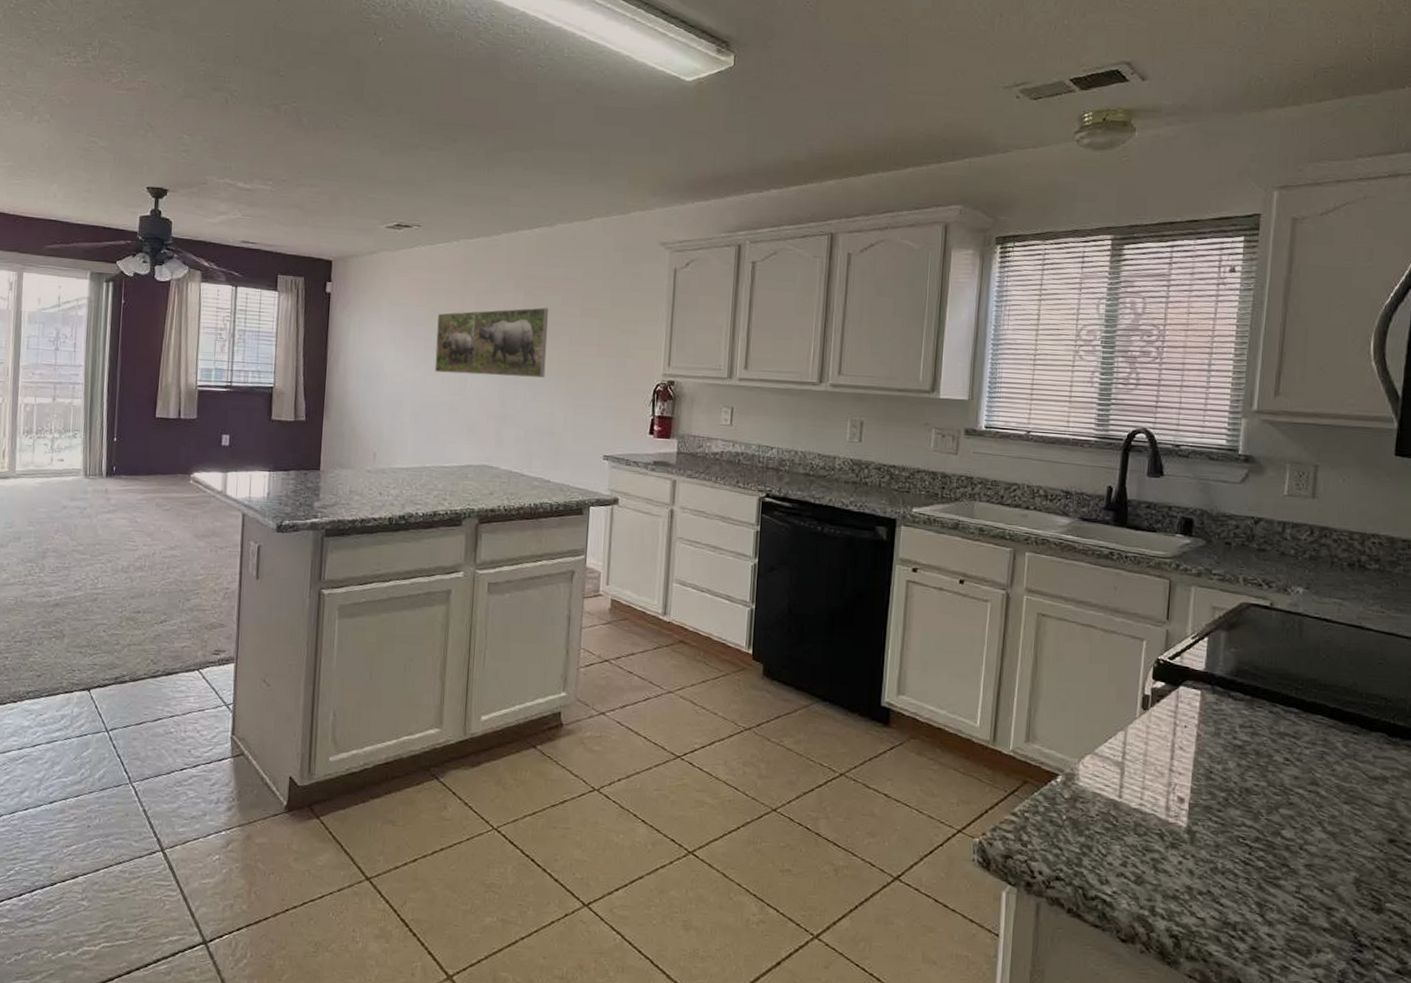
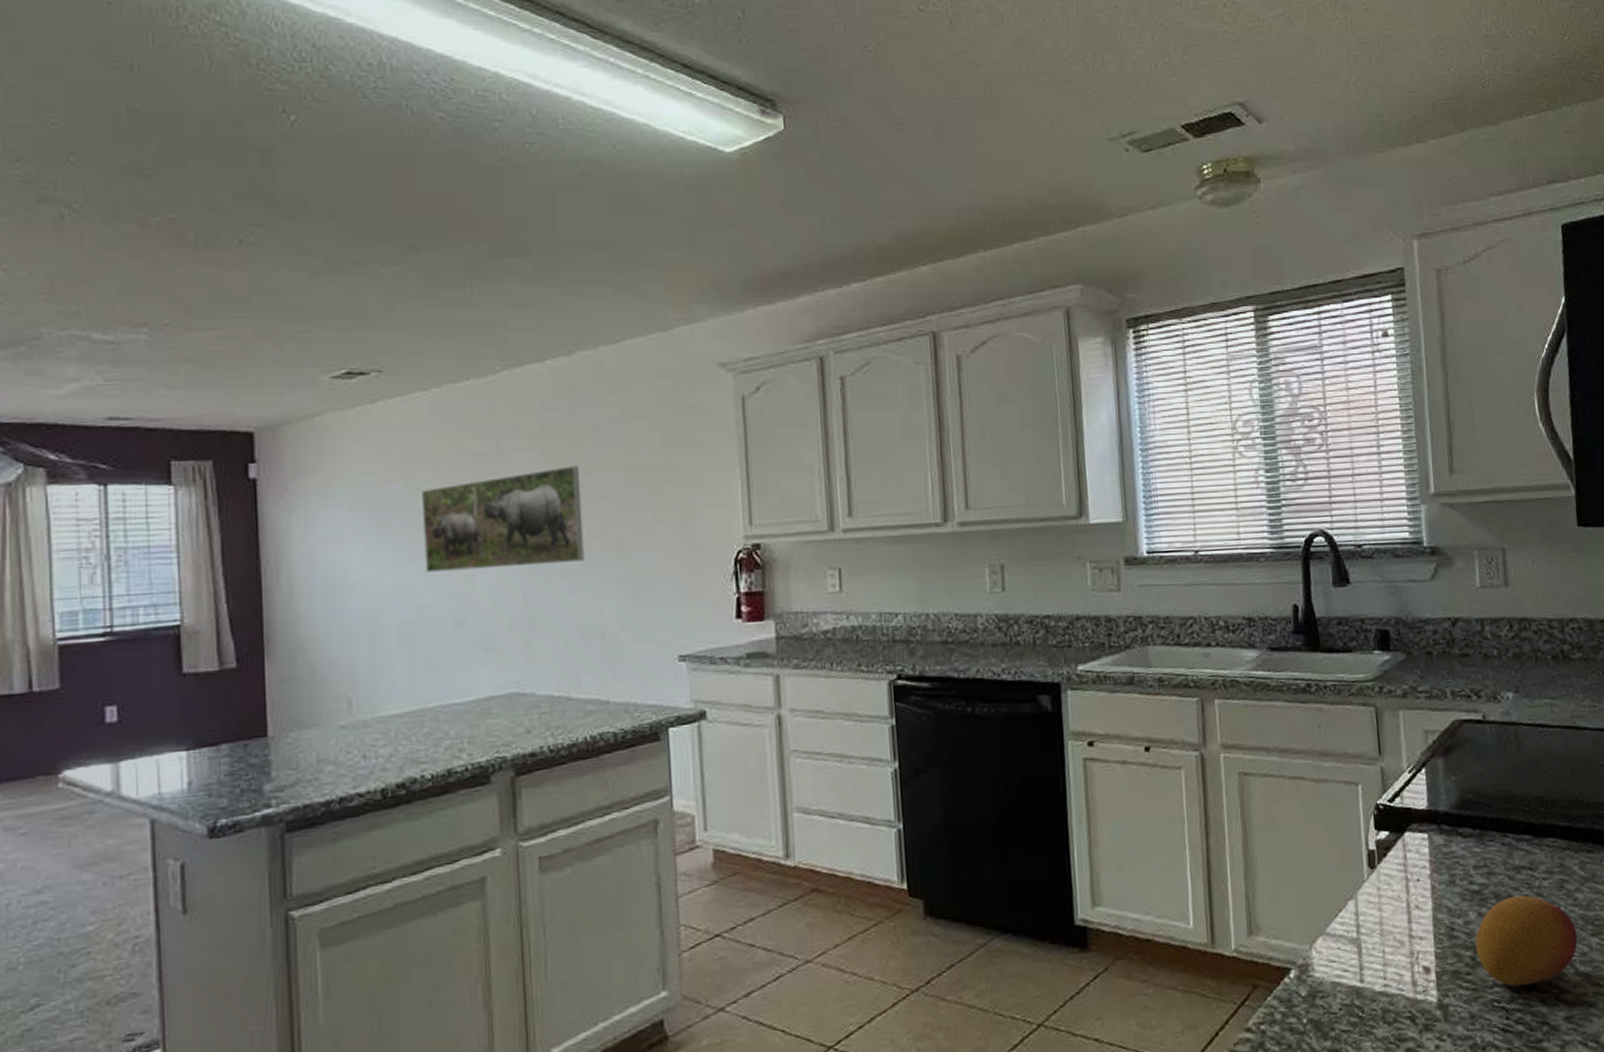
fruit: none [1230,756,1330,832] -> present [1475,895,1578,987]

